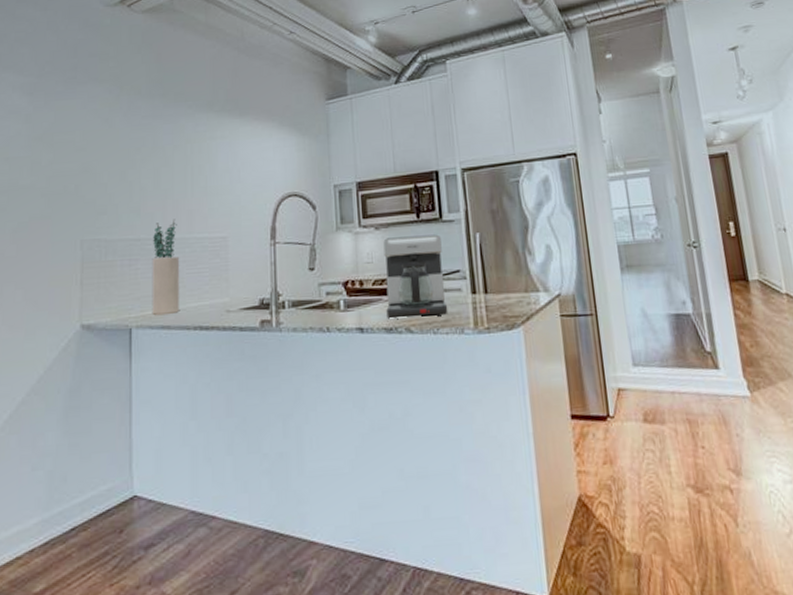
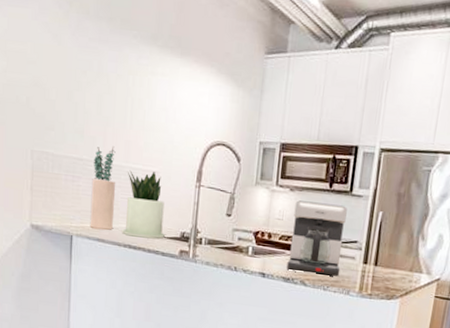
planter: none [189,237,242,316] -> present [121,170,166,239]

